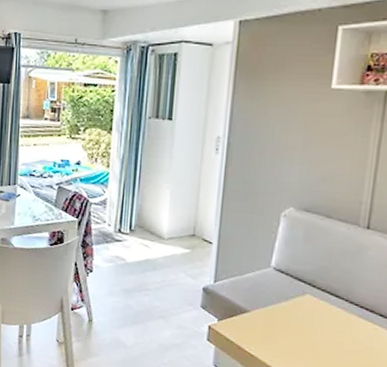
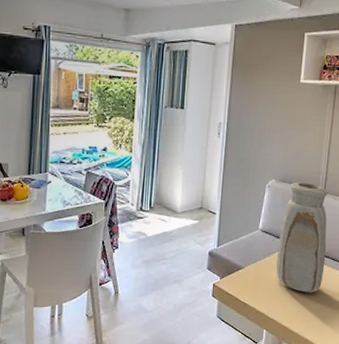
vase: none [295,212,373,355] -> present [276,182,328,293]

